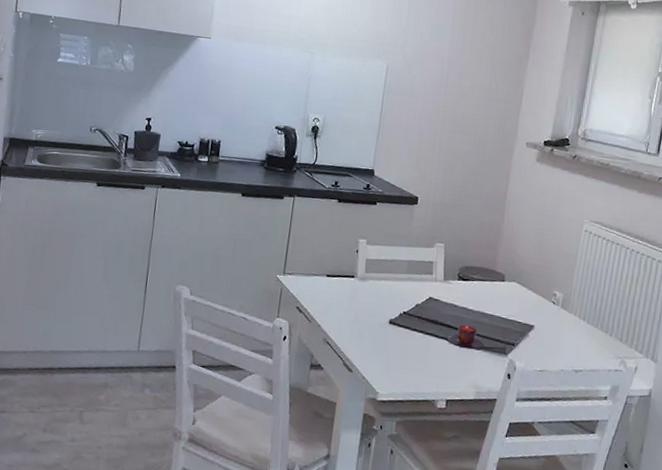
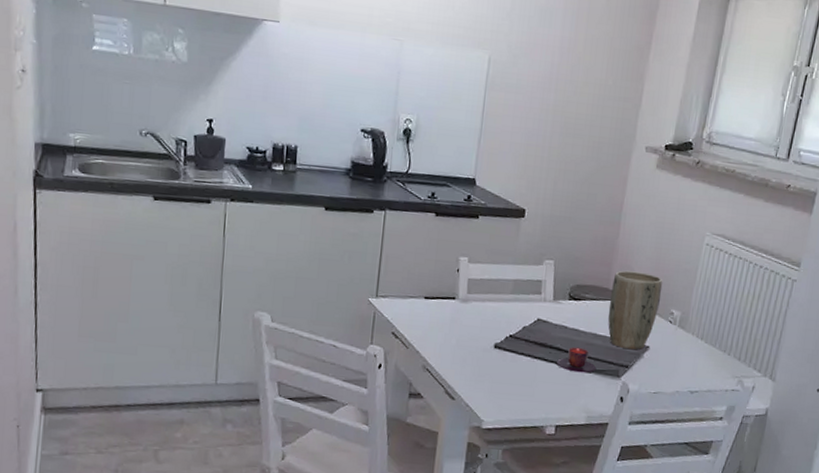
plant pot: none [494,254,546,329] -> present [608,270,663,350]

